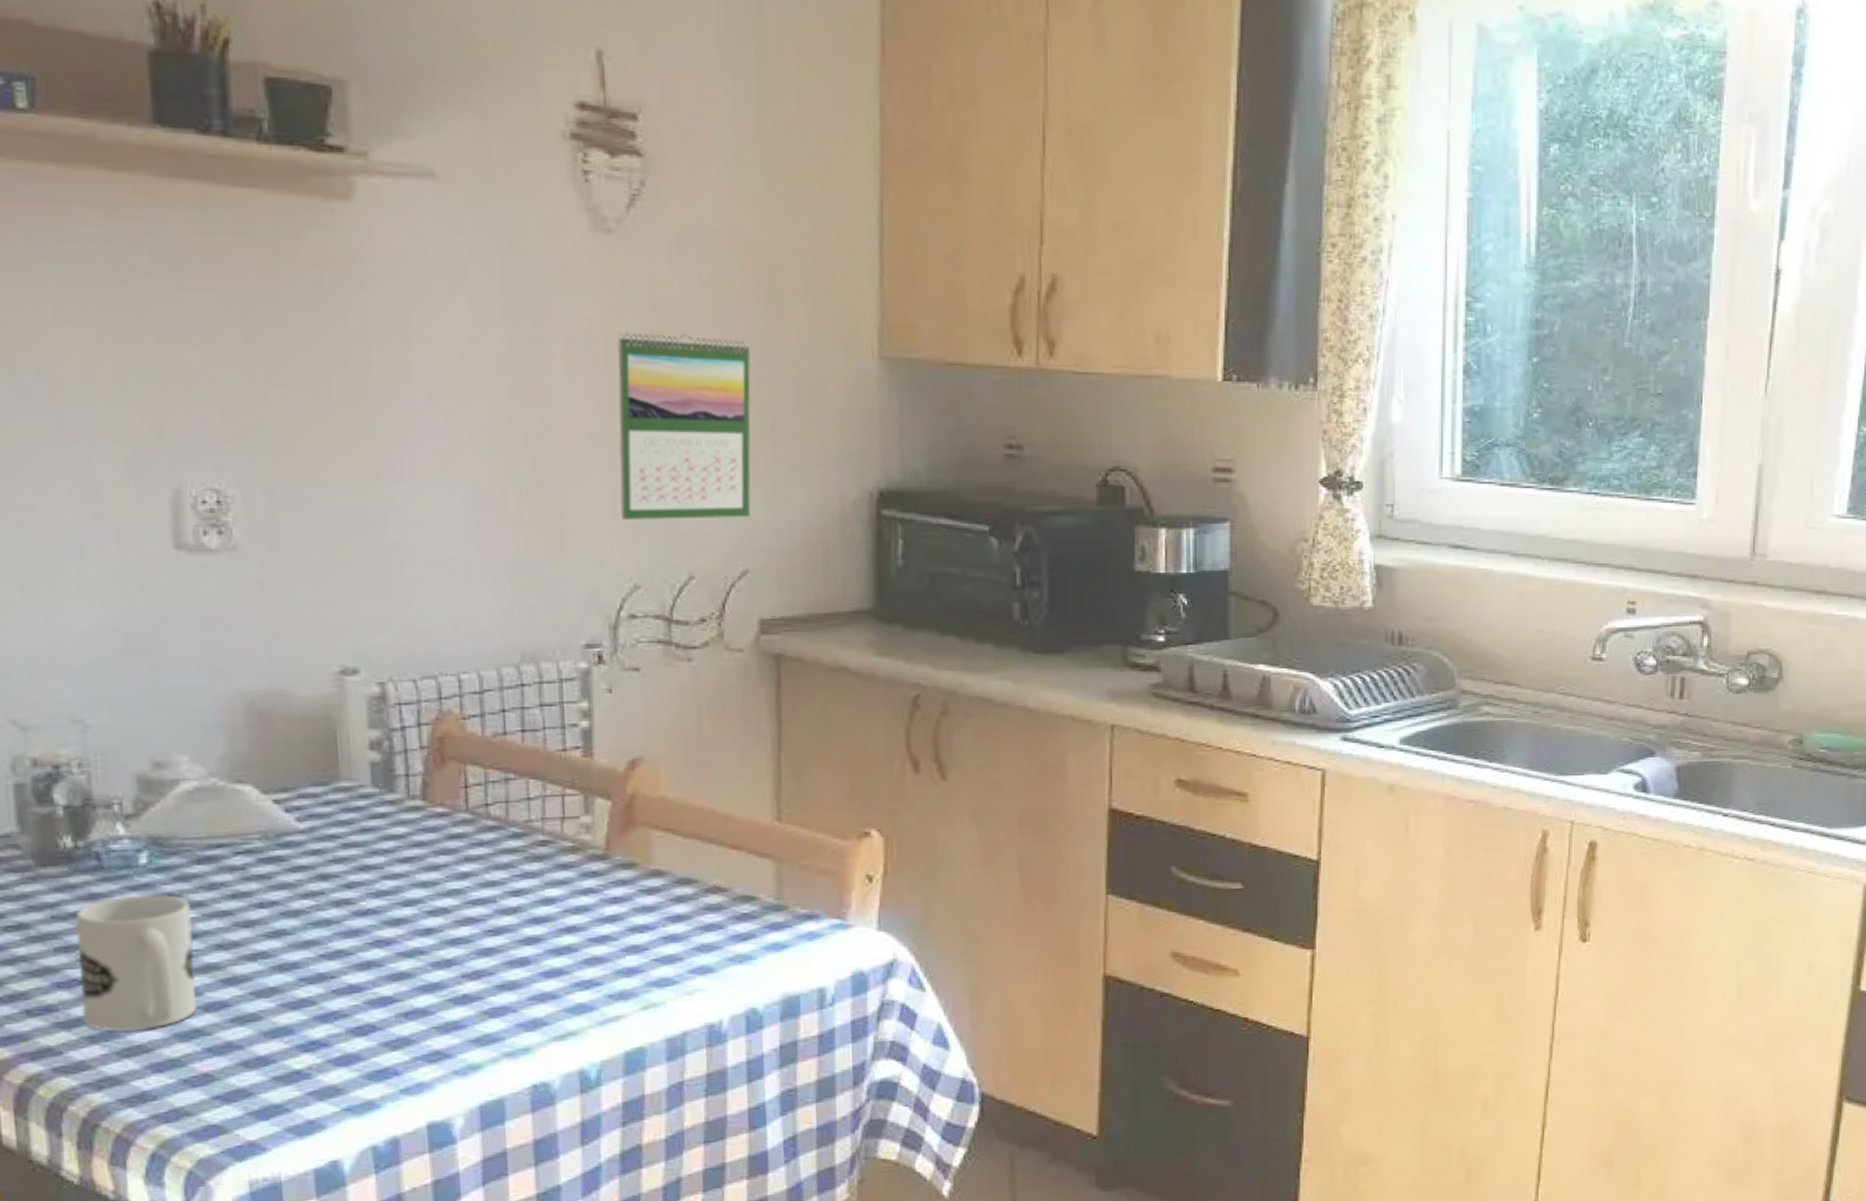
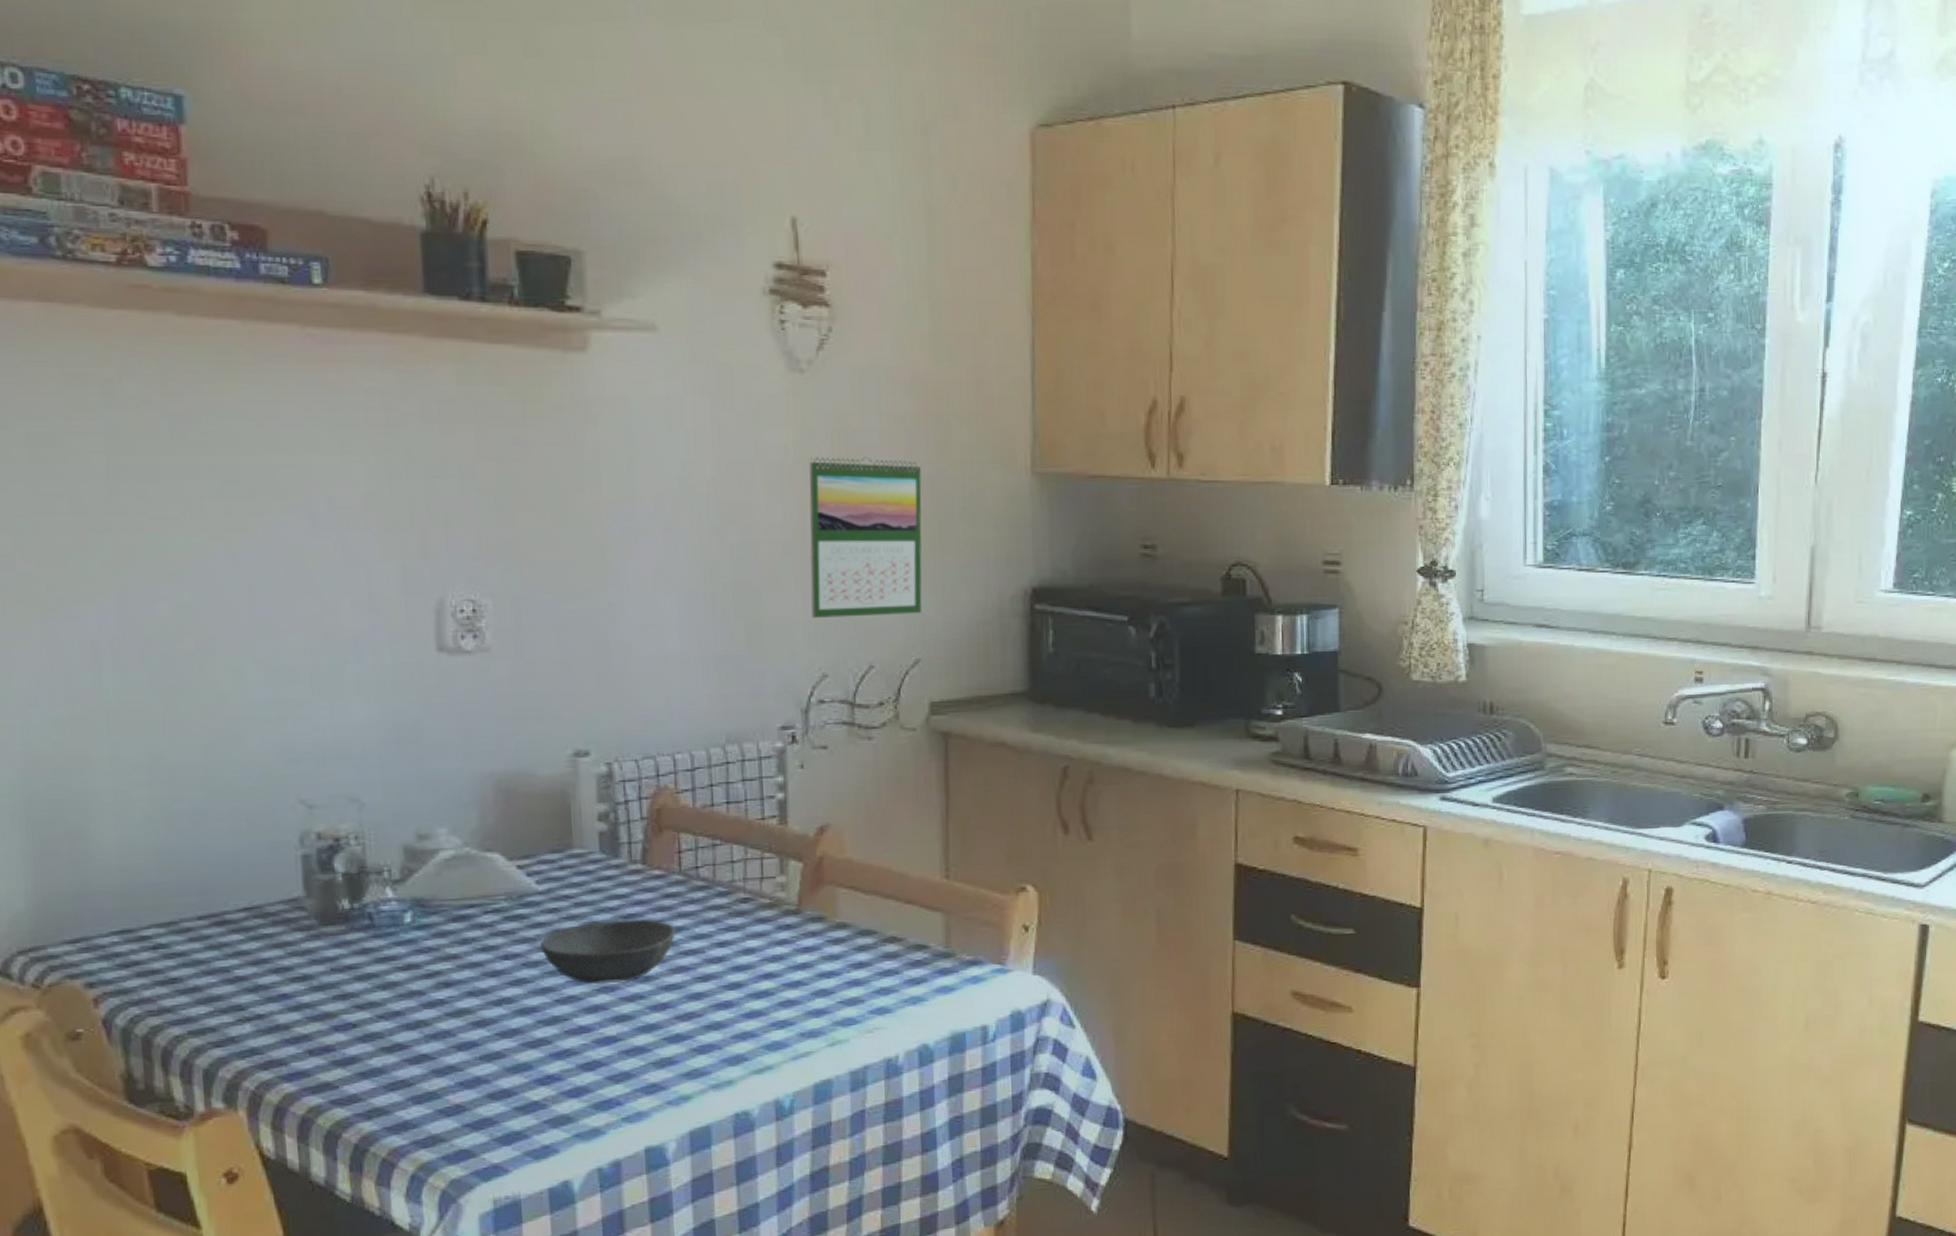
mug: present [75,895,198,1032] -> none [350,949,452,1069]
bowl: none [302,863,462,937] -> present [540,919,676,984]

